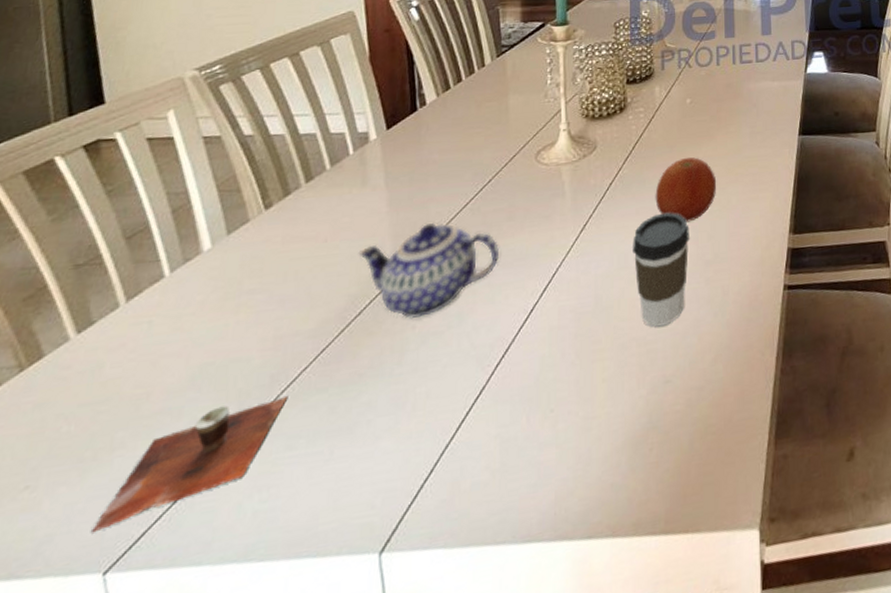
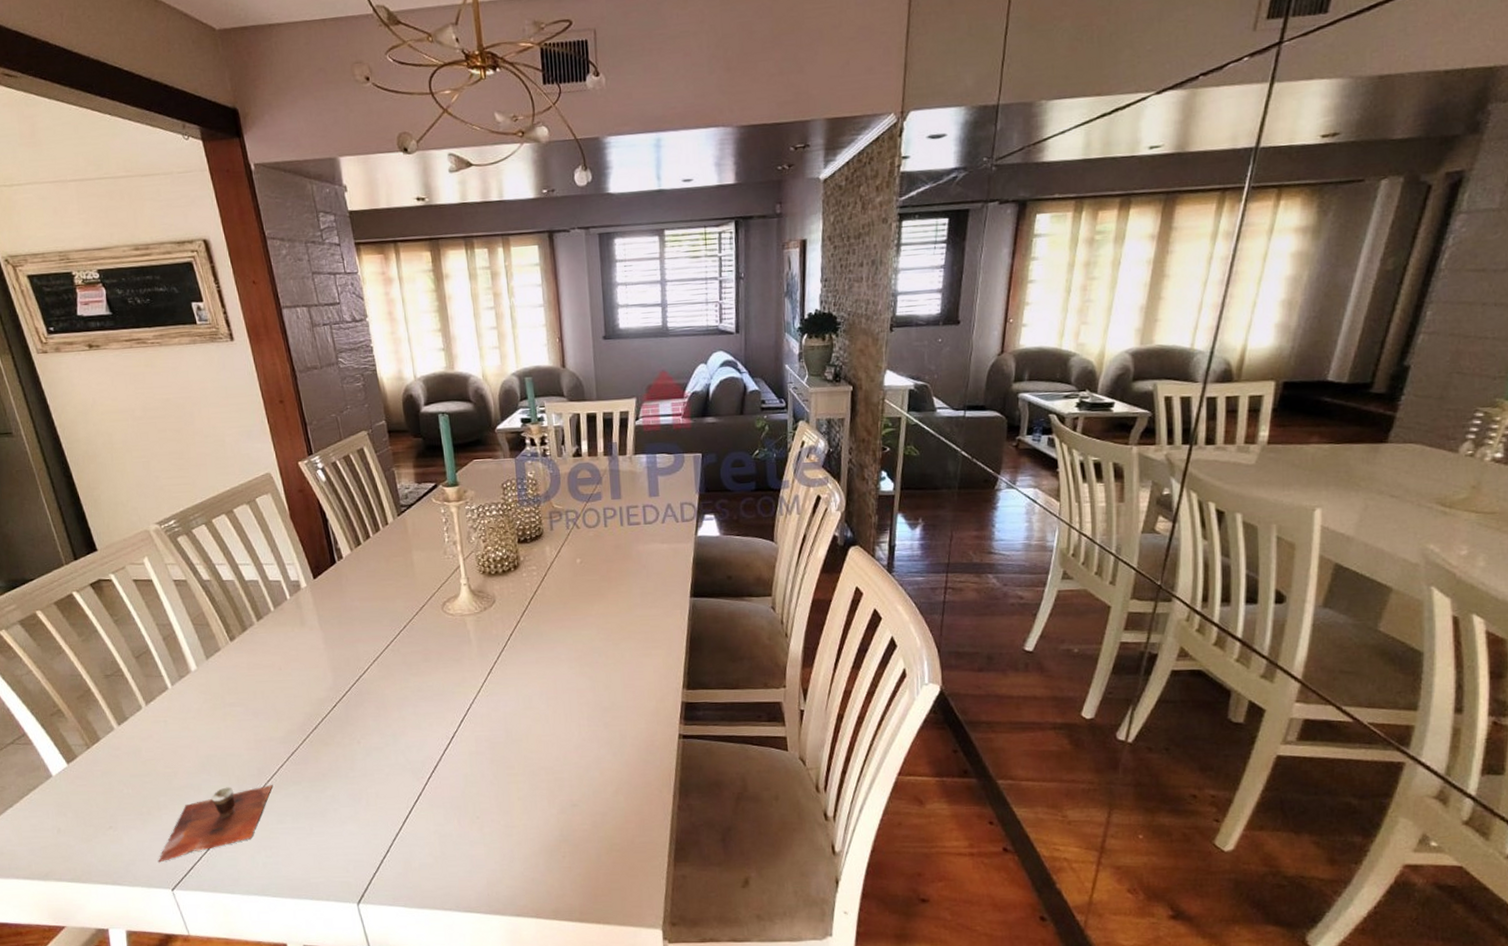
teapot: present [358,222,500,320] -> none [307,659,421,736]
coffee cup: present [633,212,690,327] -> none [535,663,587,760]
fruit: present [655,157,717,223] -> none [552,613,610,673]

